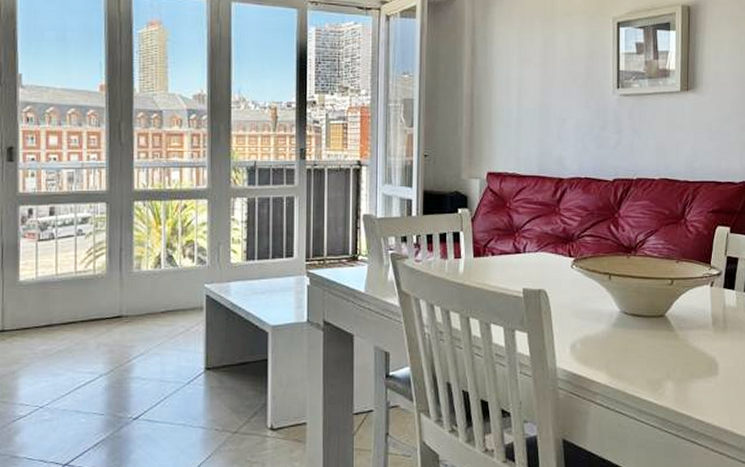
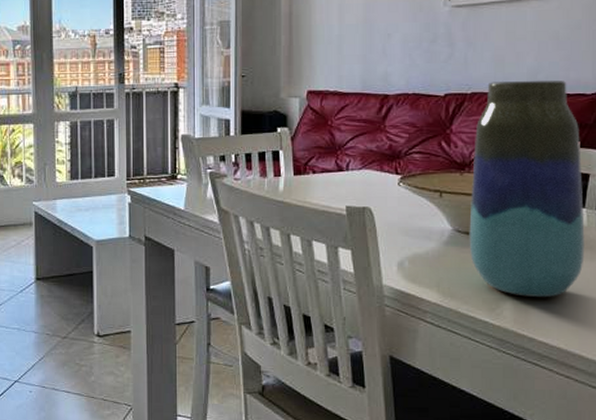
vase: none [635,168,735,376] -> present [469,81,585,297]

